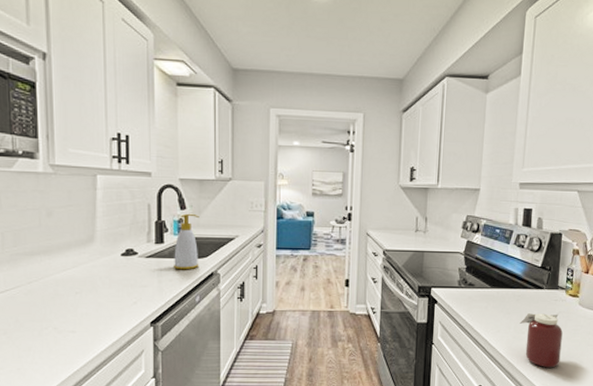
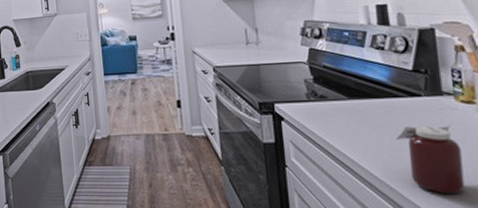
soap bottle: present [174,213,199,270] -> none [14,49,37,102]

